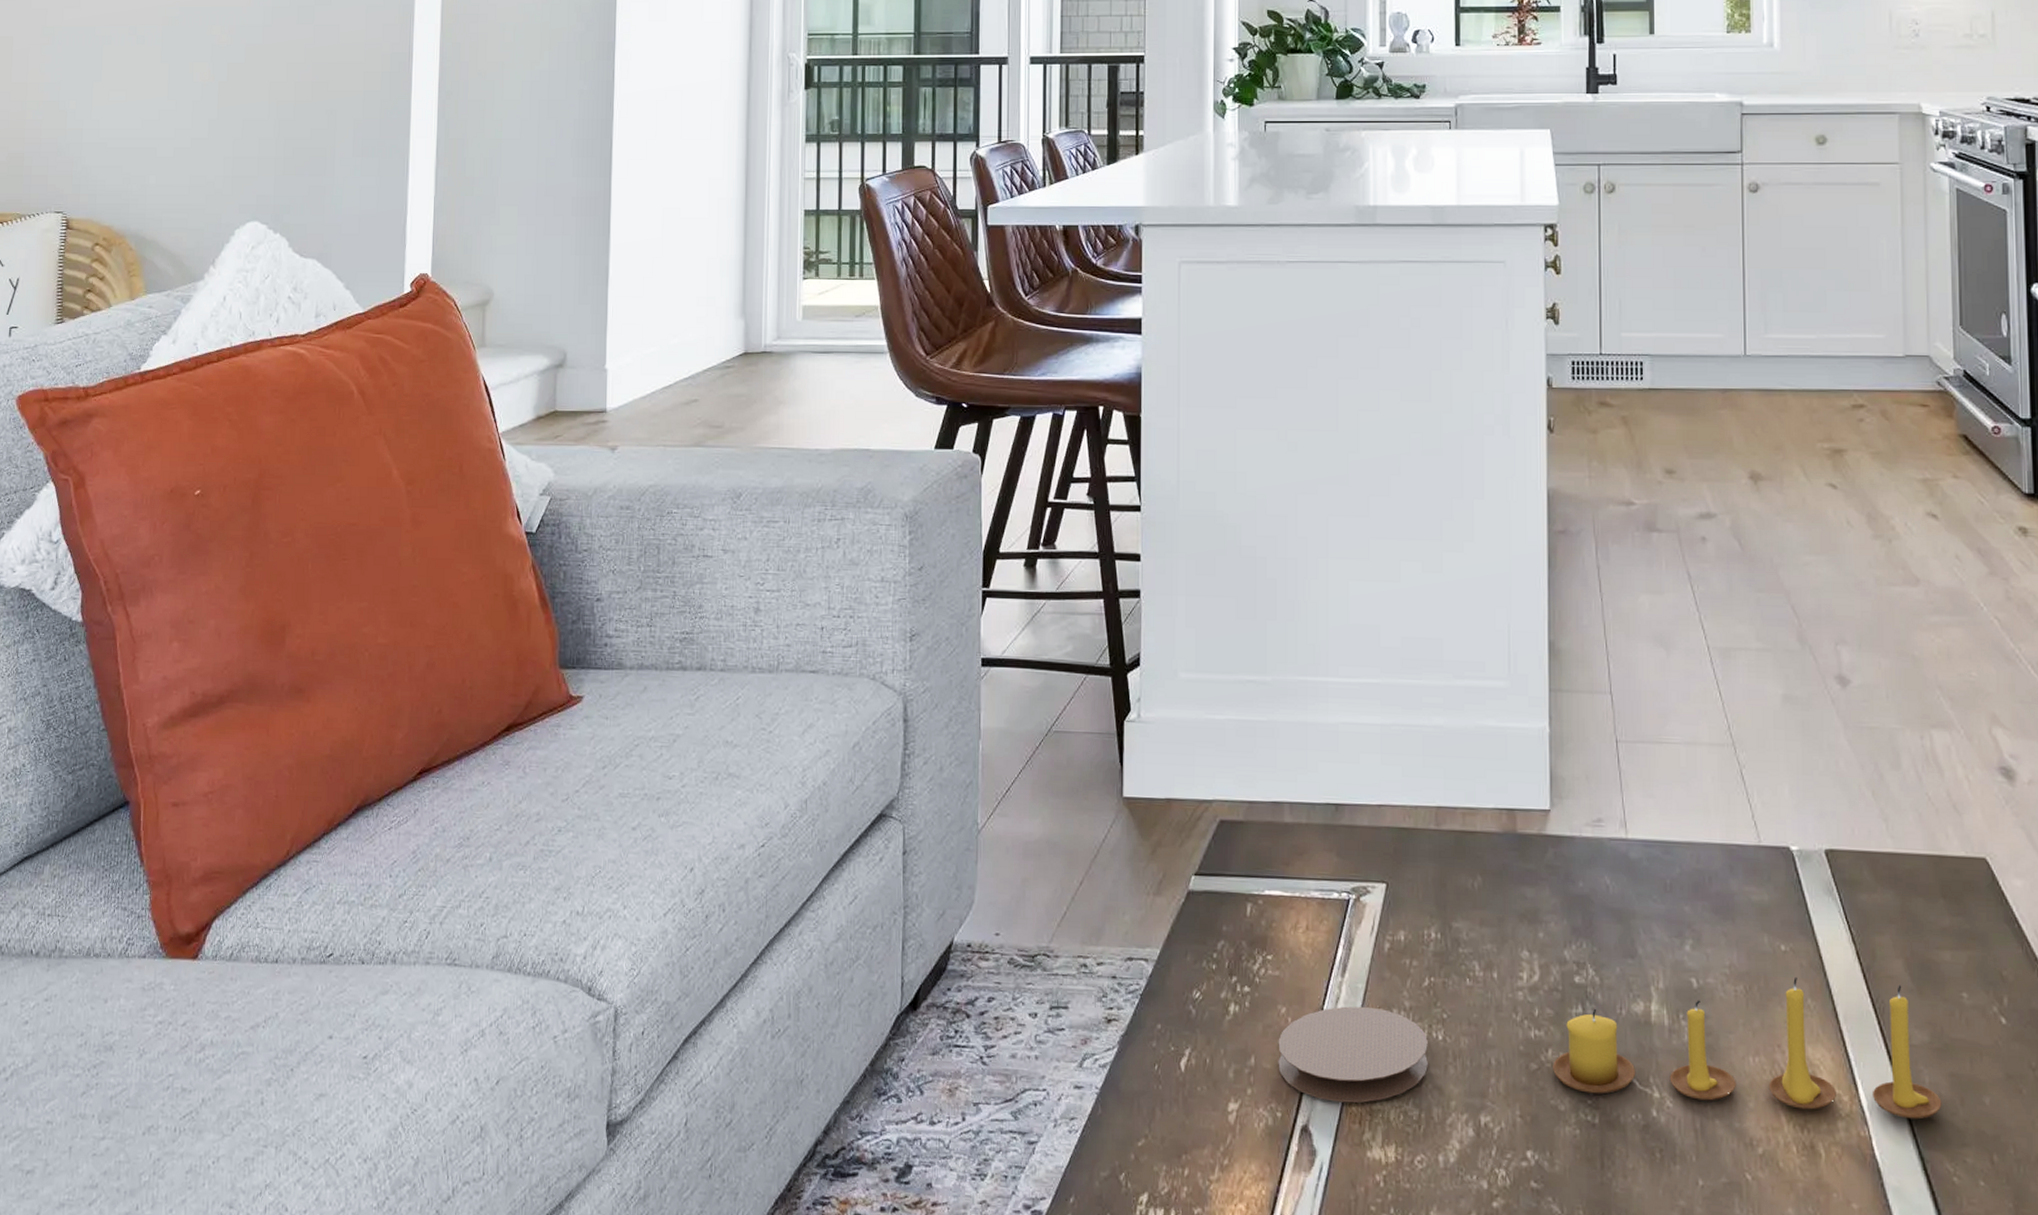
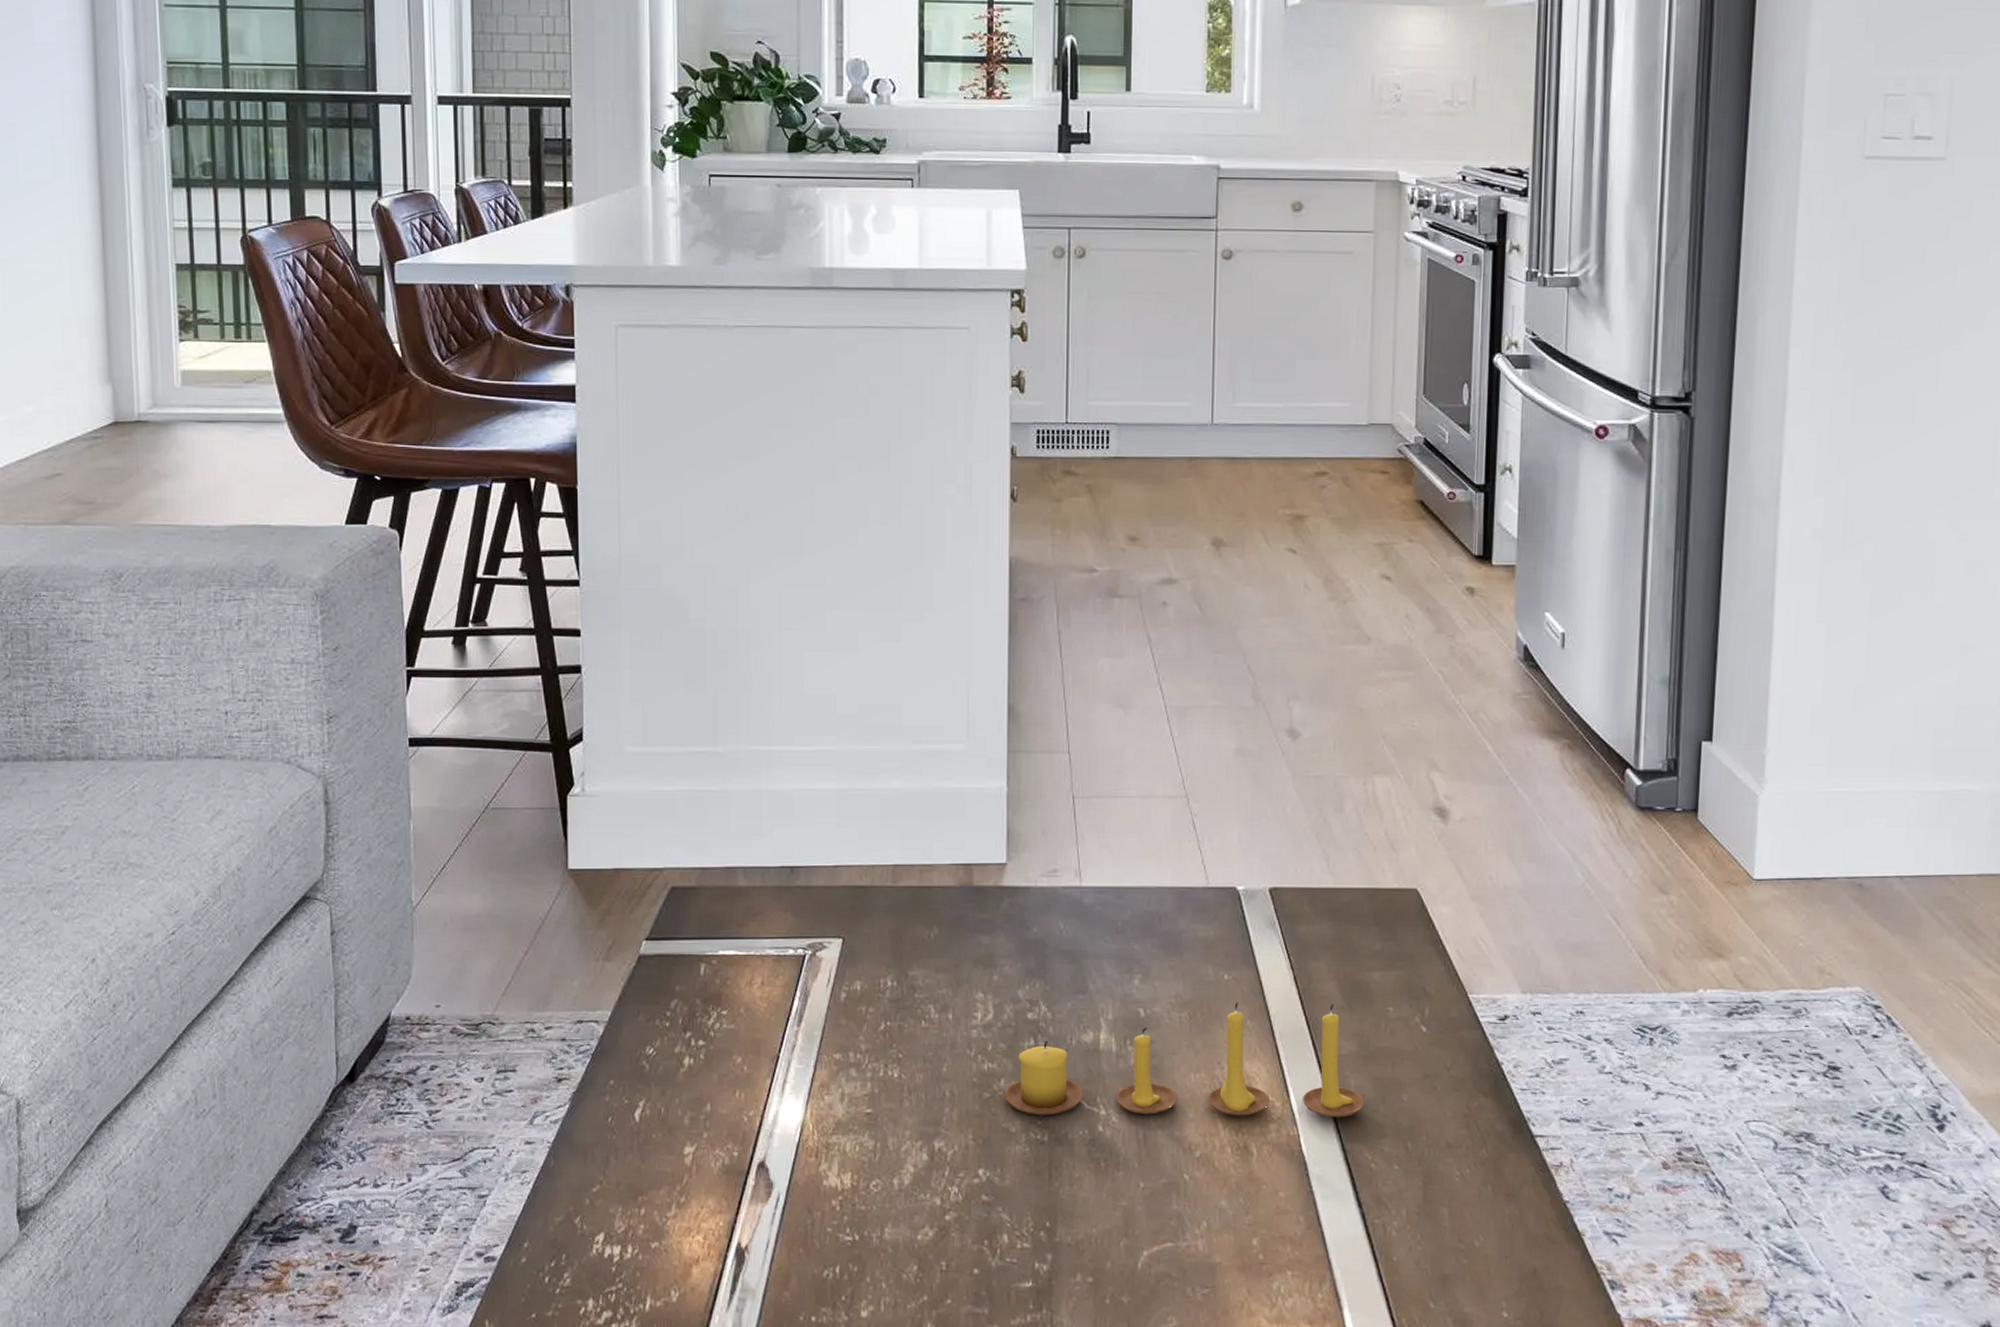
coaster: present [1278,1006,1428,1103] -> none [734,1052,883,1139]

